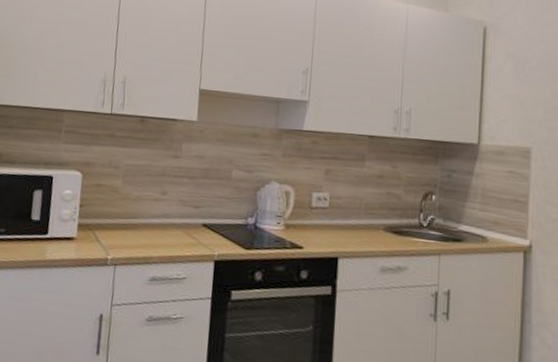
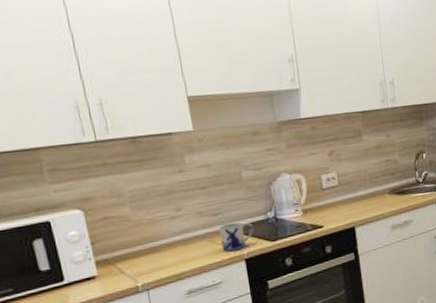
mug: none [195,218,231,249] -> present [219,222,254,251]

